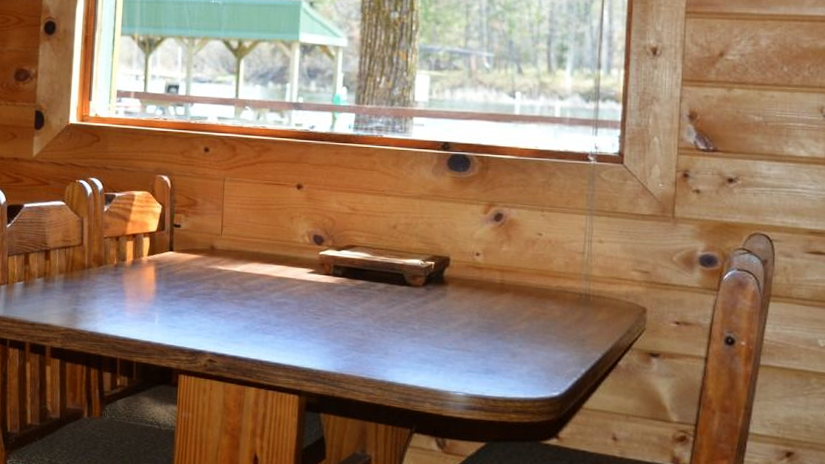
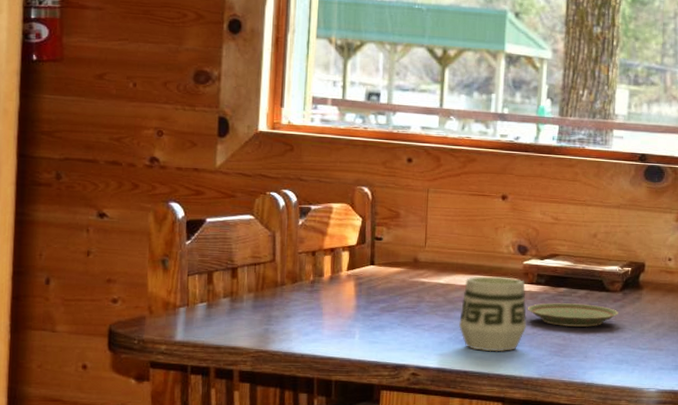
cup: none [255,265,324,344] -> present [459,276,527,352]
plate: none [323,295,421,323] -> present [527,303,618,327]

